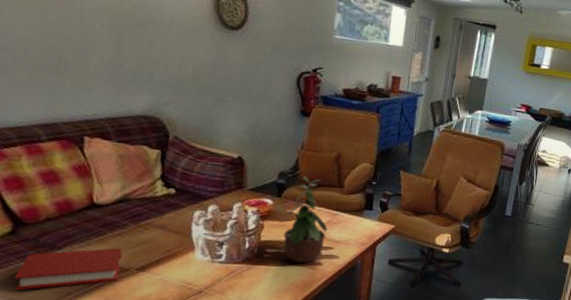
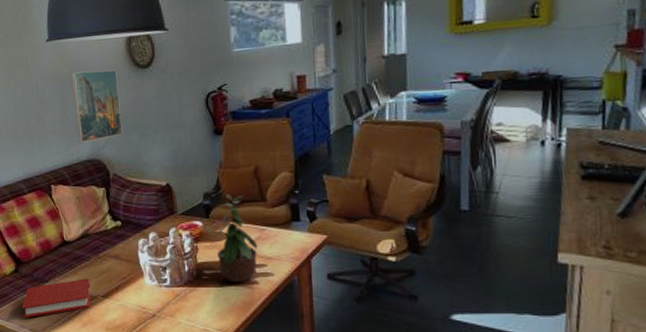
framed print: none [132,11,198,96] -> present [71,70,123,143]

